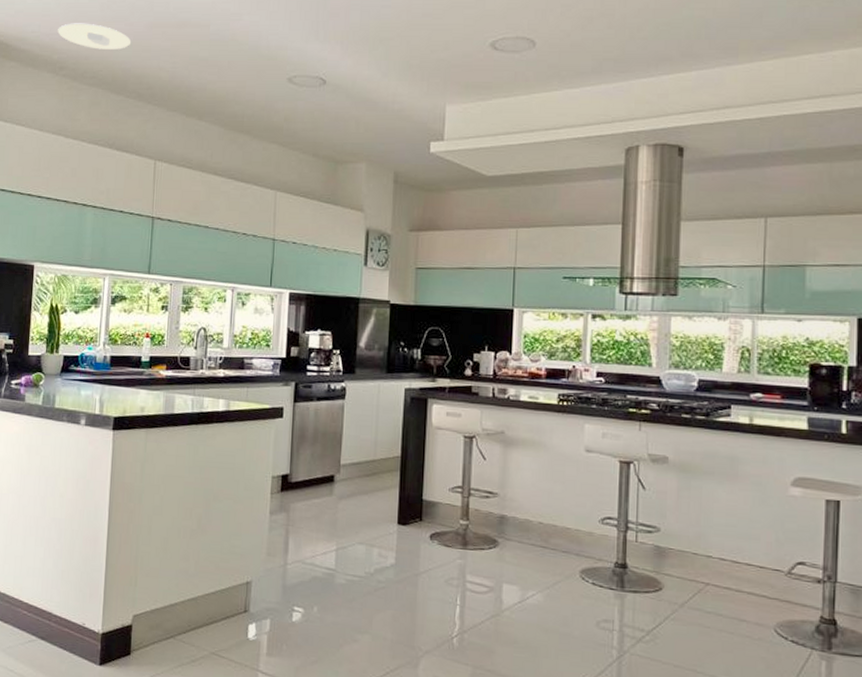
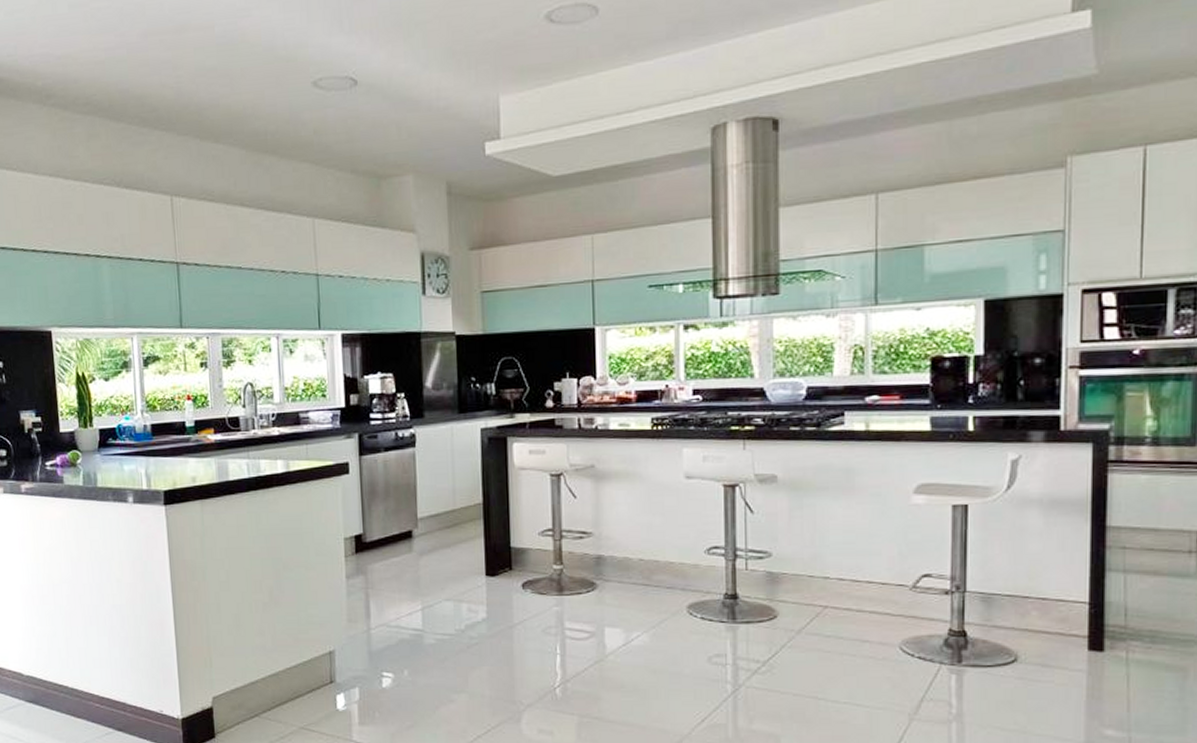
recessed light: present [58,23,132,49] -> none [37,38,125,70]

